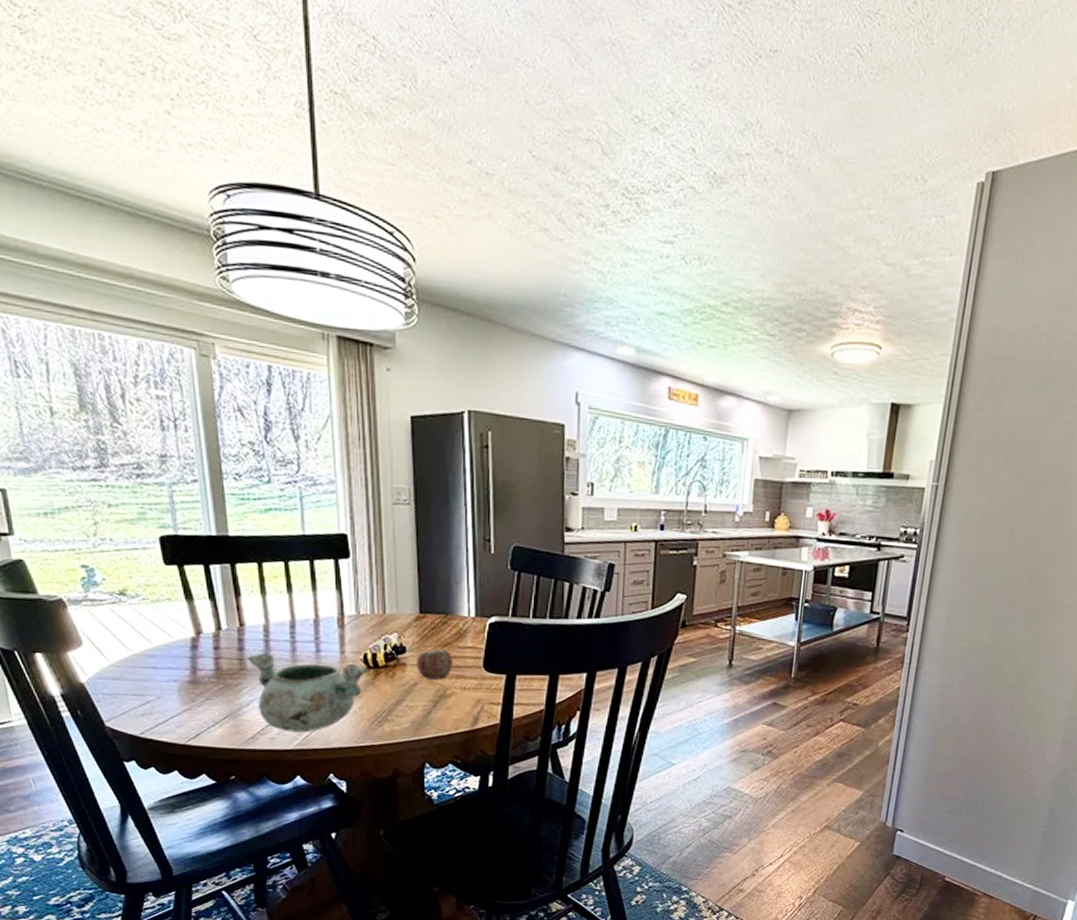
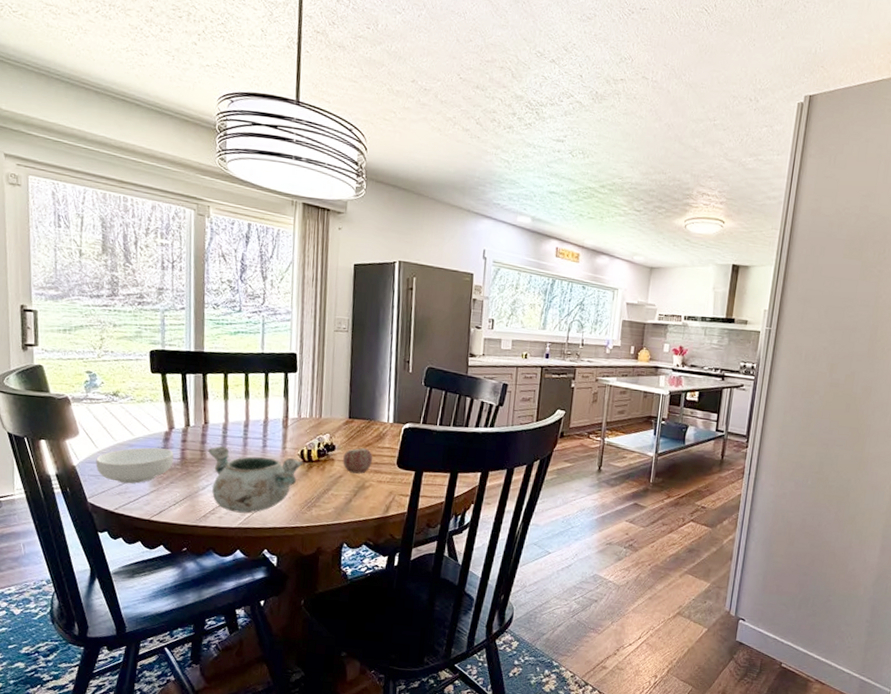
cereal bowl: none [109,657,206,703] -> present [96,447,174,484]

